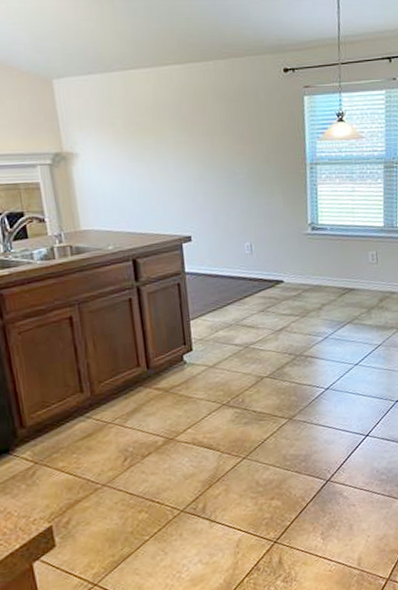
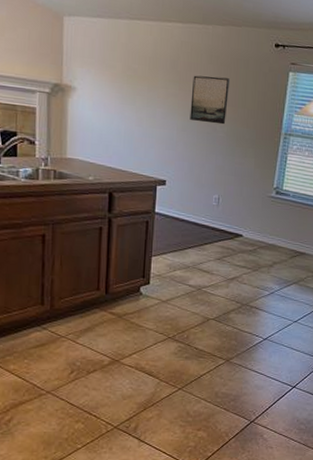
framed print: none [201,114,245,167] -> present [190,75,231,125]

